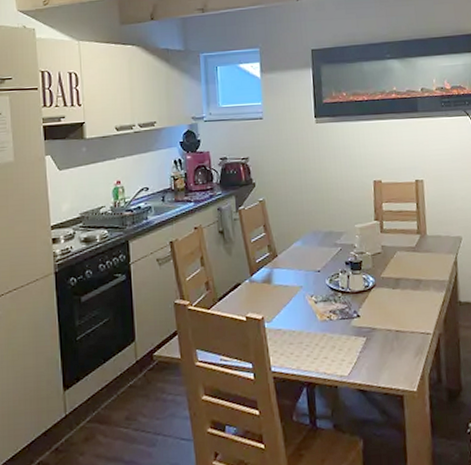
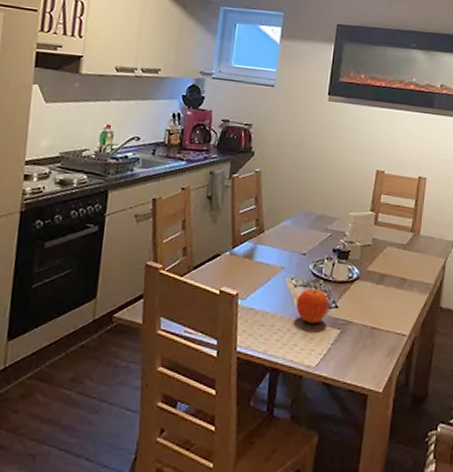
fruit: none [319,302,352,335] -> present [296,289,330,324]

